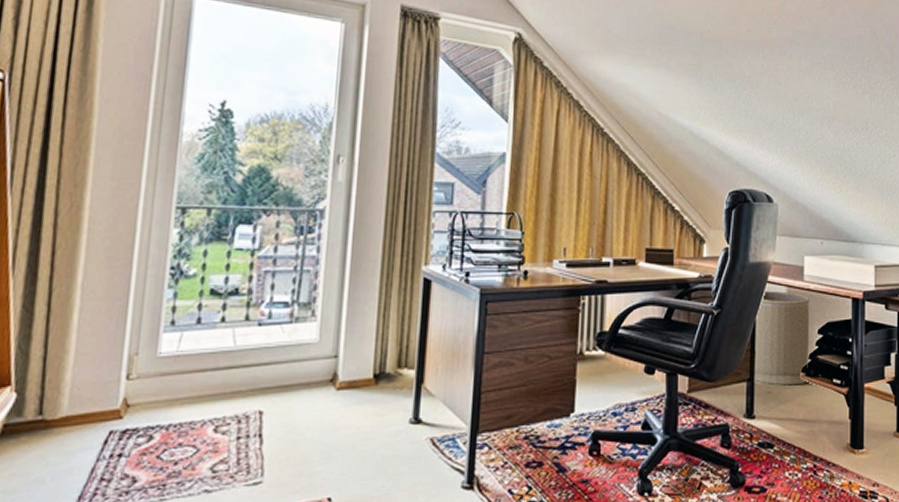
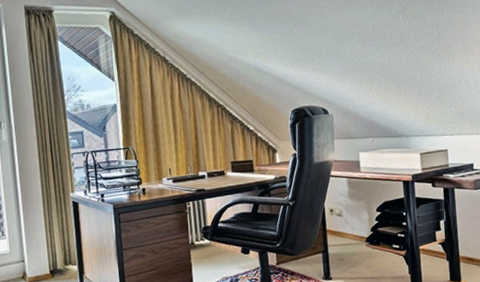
trash can: present [755,291,810,386] -> none [325,182,371,254]

